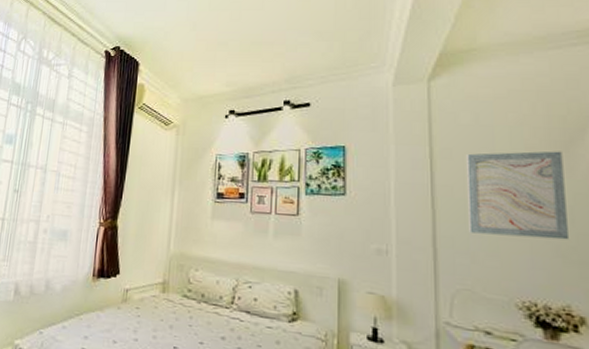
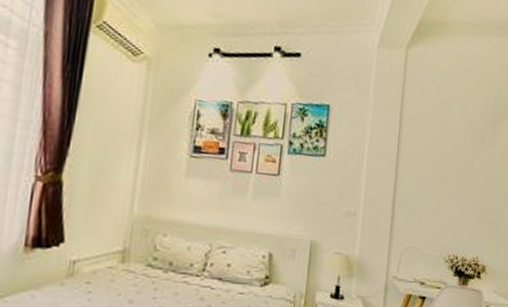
wall art: present [465,151,568,240] -> none [420,123,491,204]

